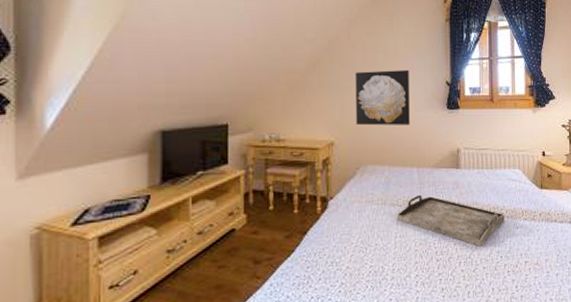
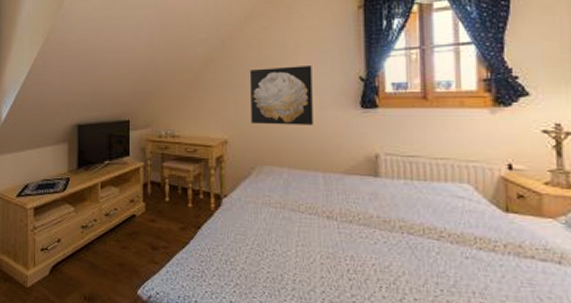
serving tray: present [396,194,505,247] -> none [297,202,446,273]

